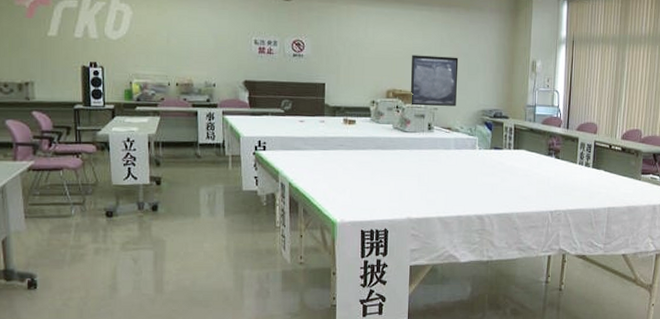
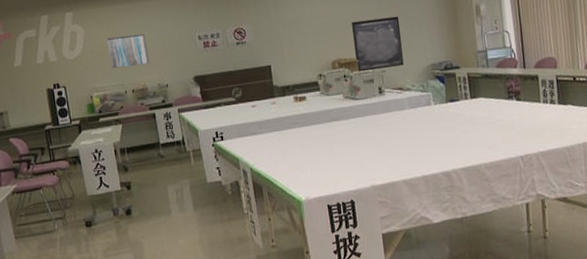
wall art: none [155,24,200,60] -> present [106,33,150,69]

